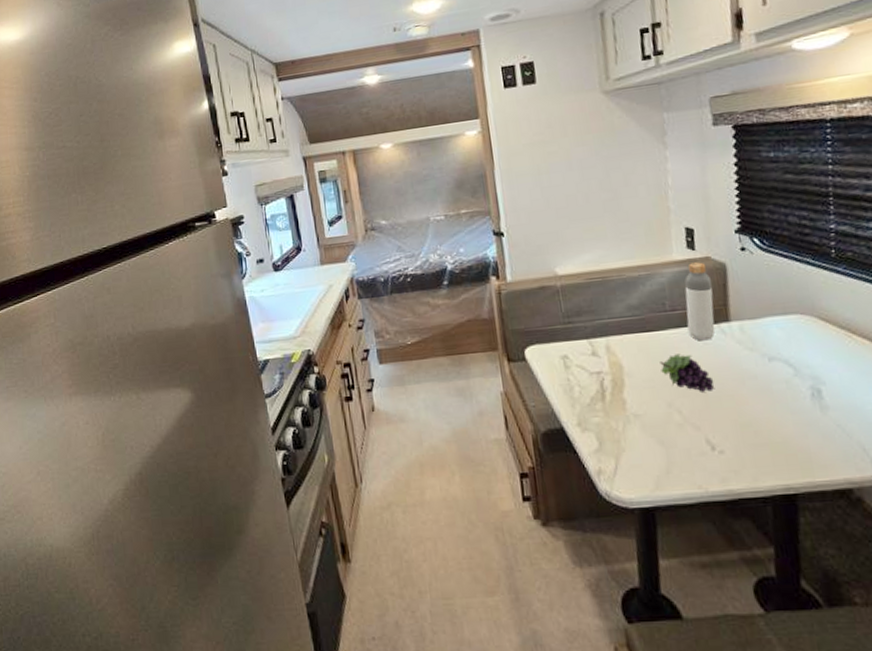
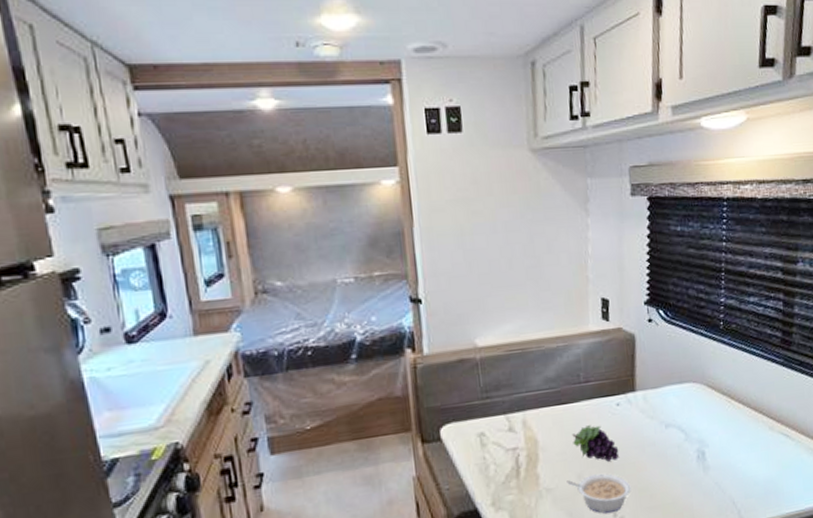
legume: none [656,404,731,446] -> present [566,473,631,514]
bottle: present [684,262,715,341] -> none [598,333,623,412]

